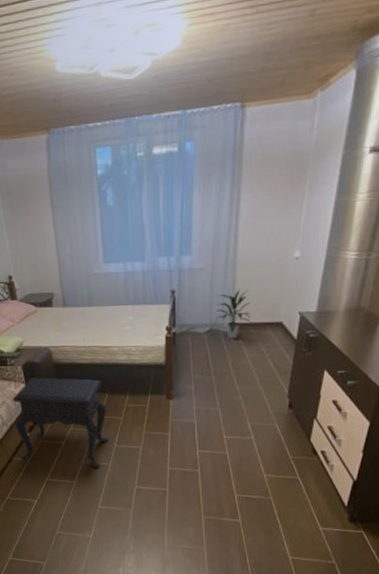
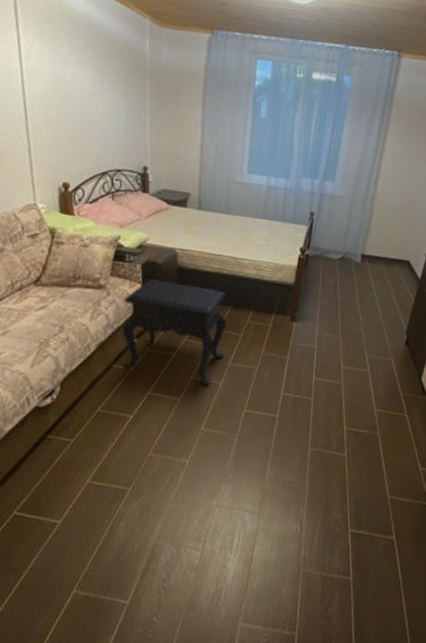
indoor plant: present [216,289,251,338] -> none [349,222,384,269]

